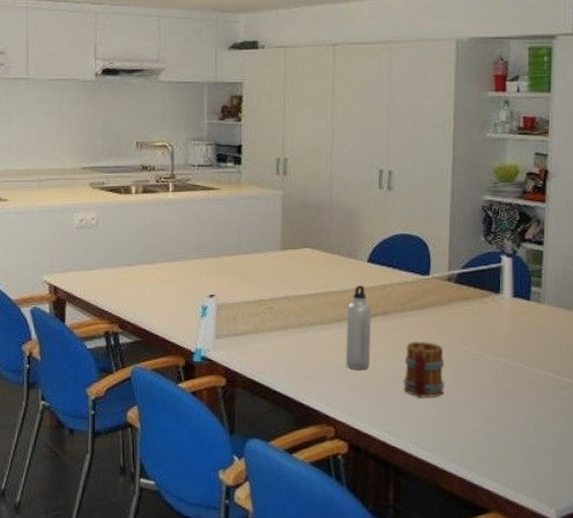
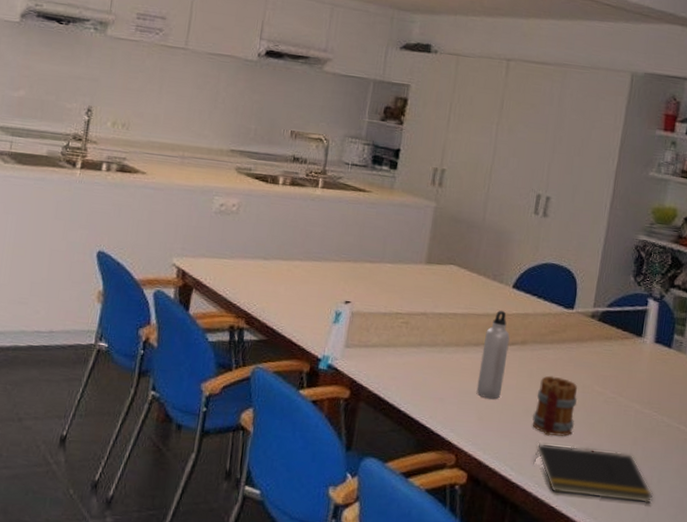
notepad: none [410,405,530,452] -> present [534,442,653,504]

